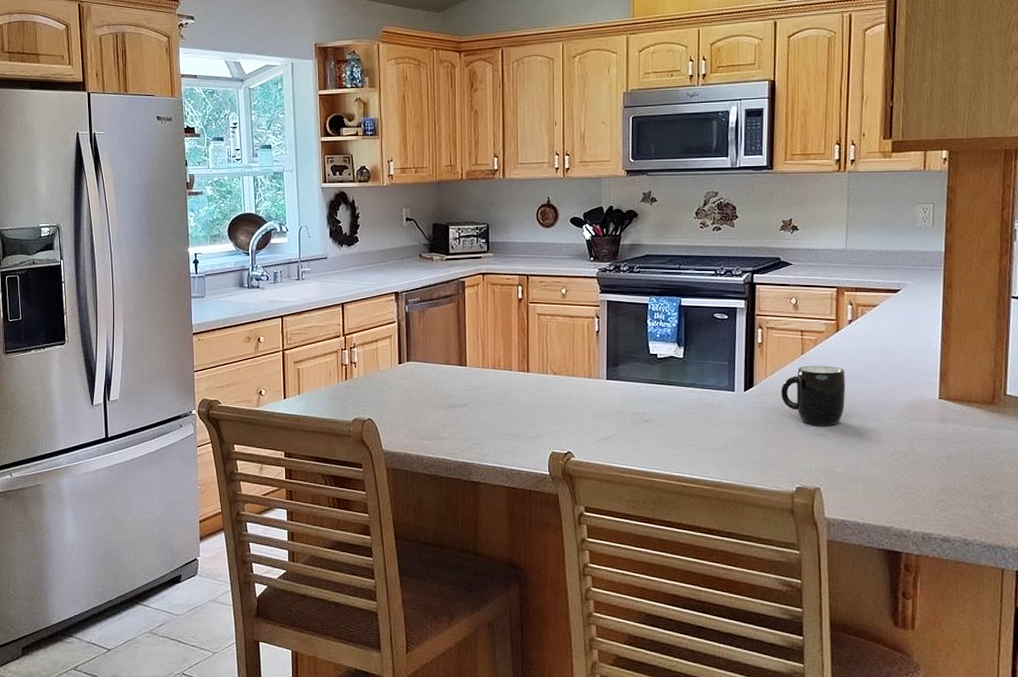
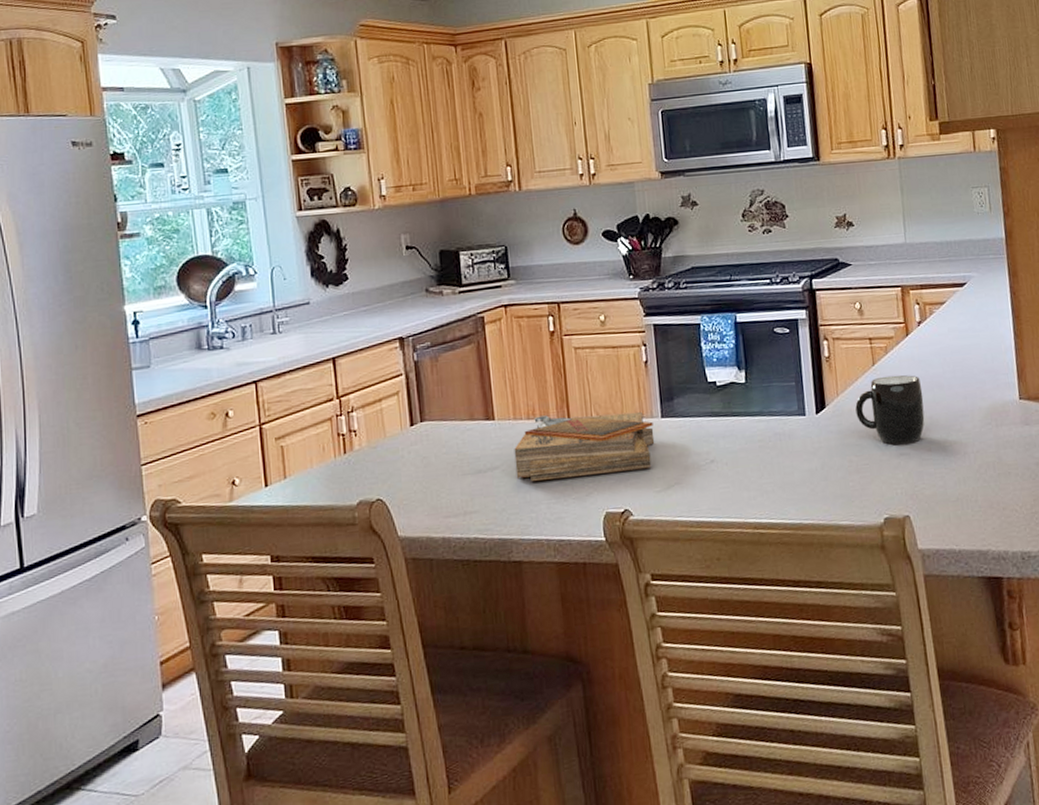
clipboard: none [480,367,599,420] -> present [514,411,655,481]

